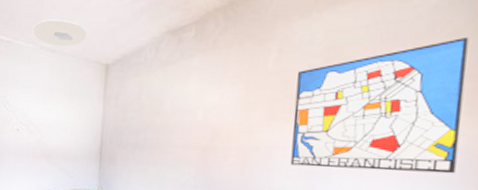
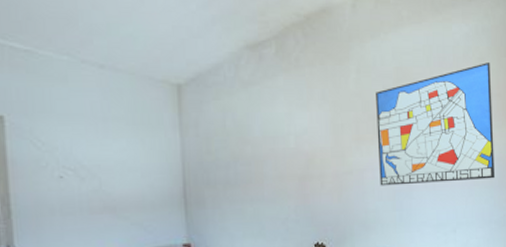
ceiling light: present [32,19,87,47] -> none [65,23,147,61]

